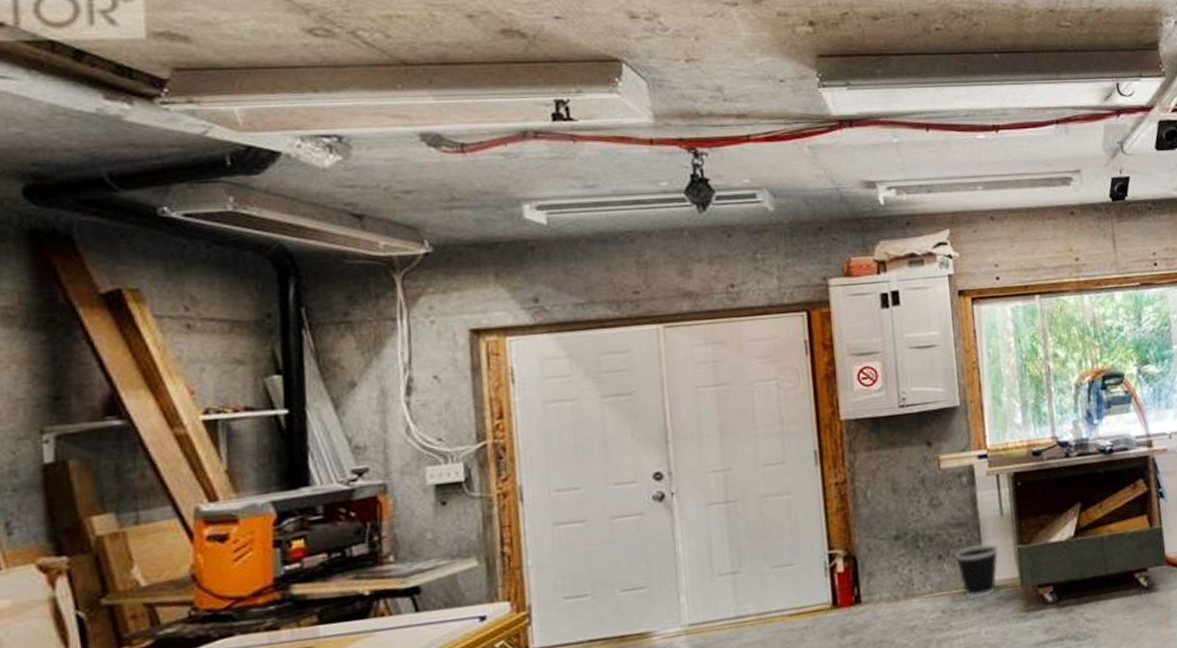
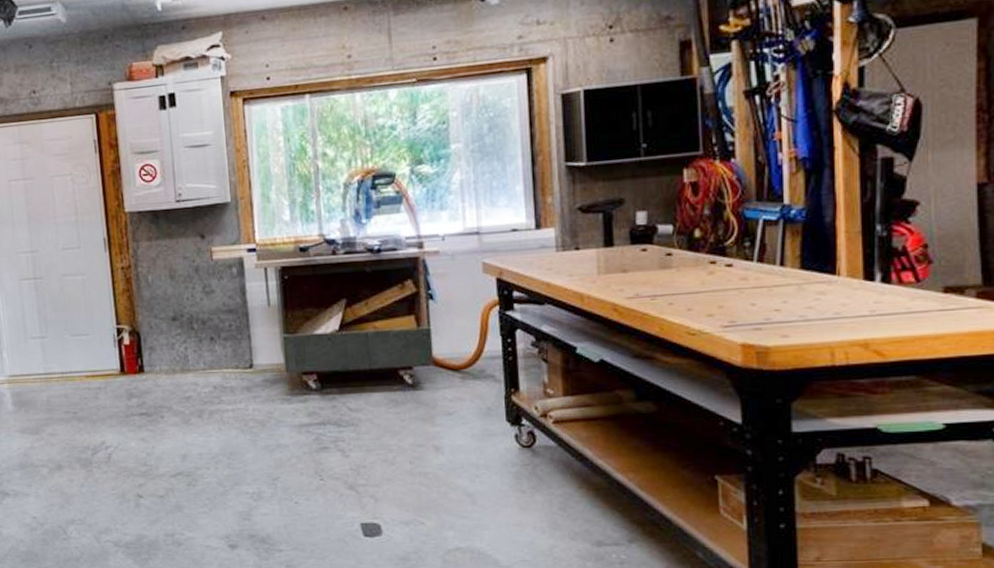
wastebasket: present [954,543,998,599] -> none [224,330,265,379]

